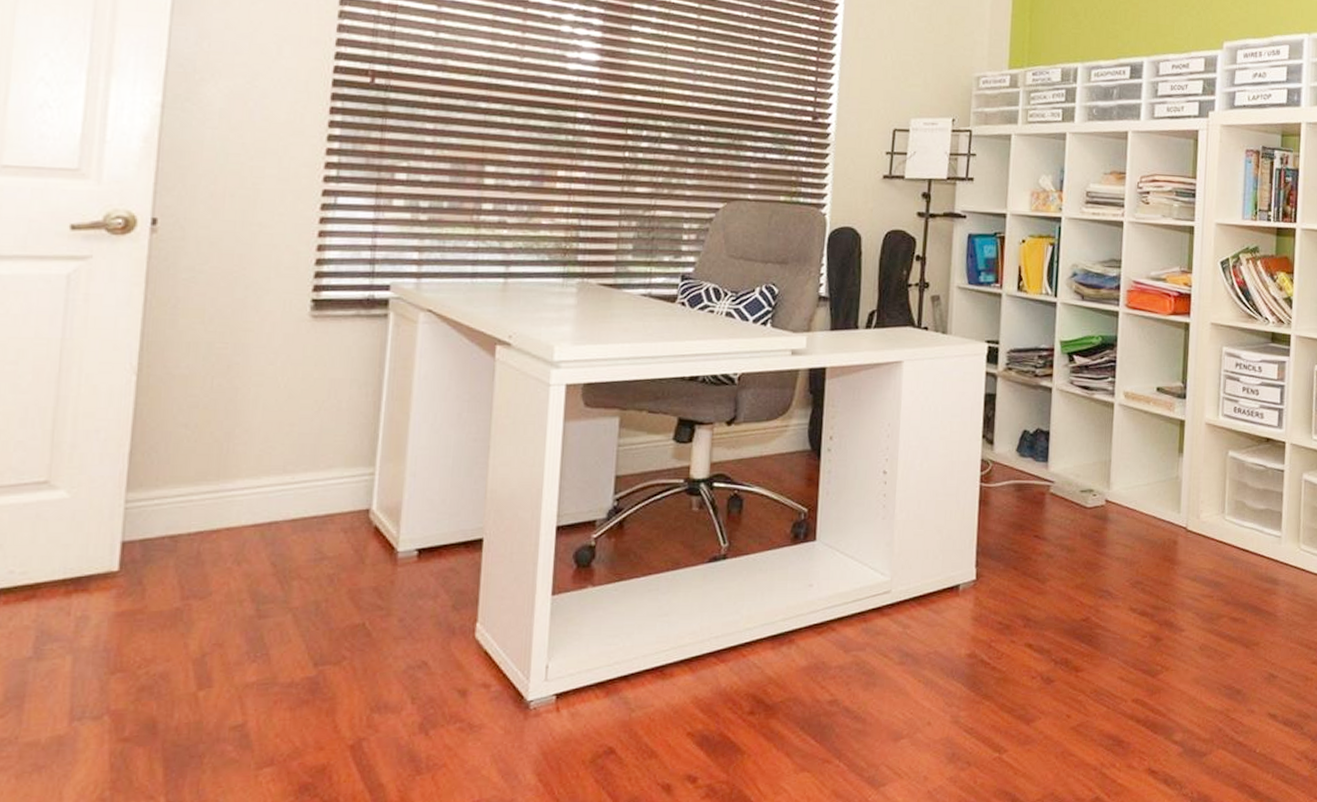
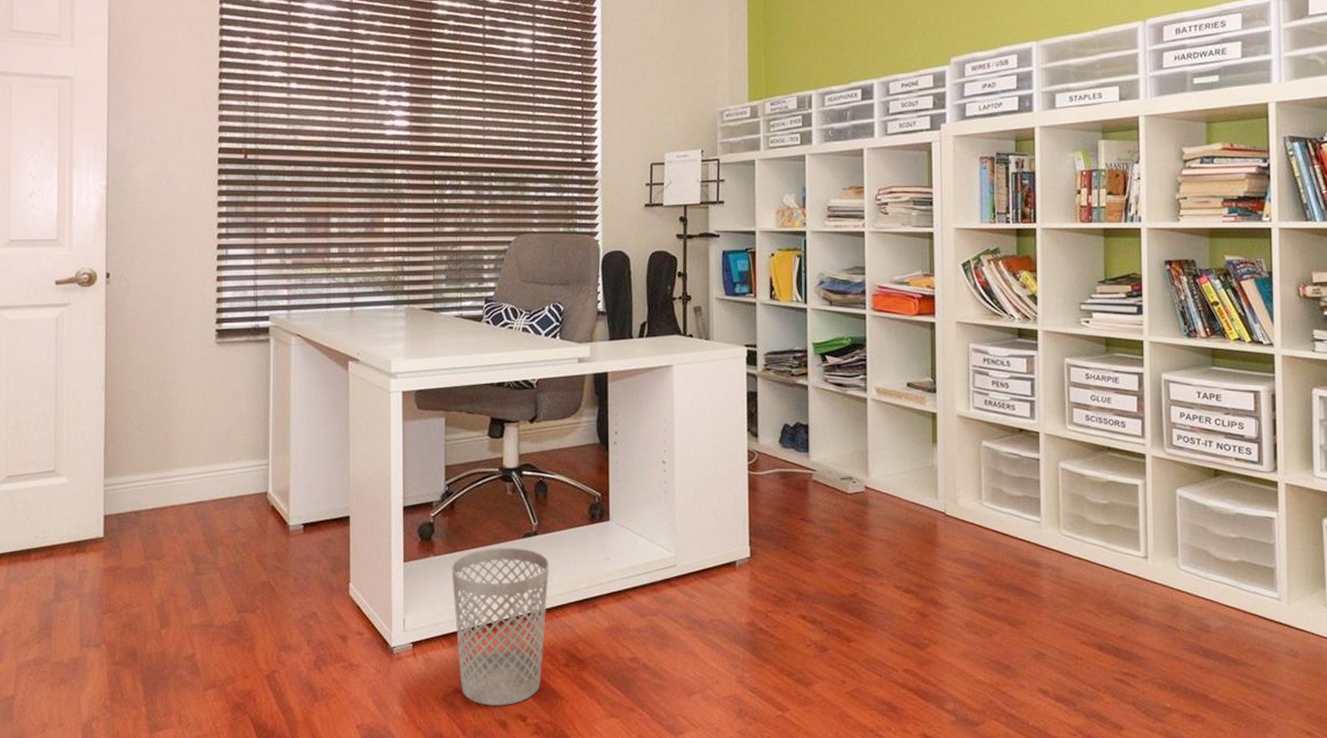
wastebasket: none [614,574,740,767] -> present [451,547,550,706]

